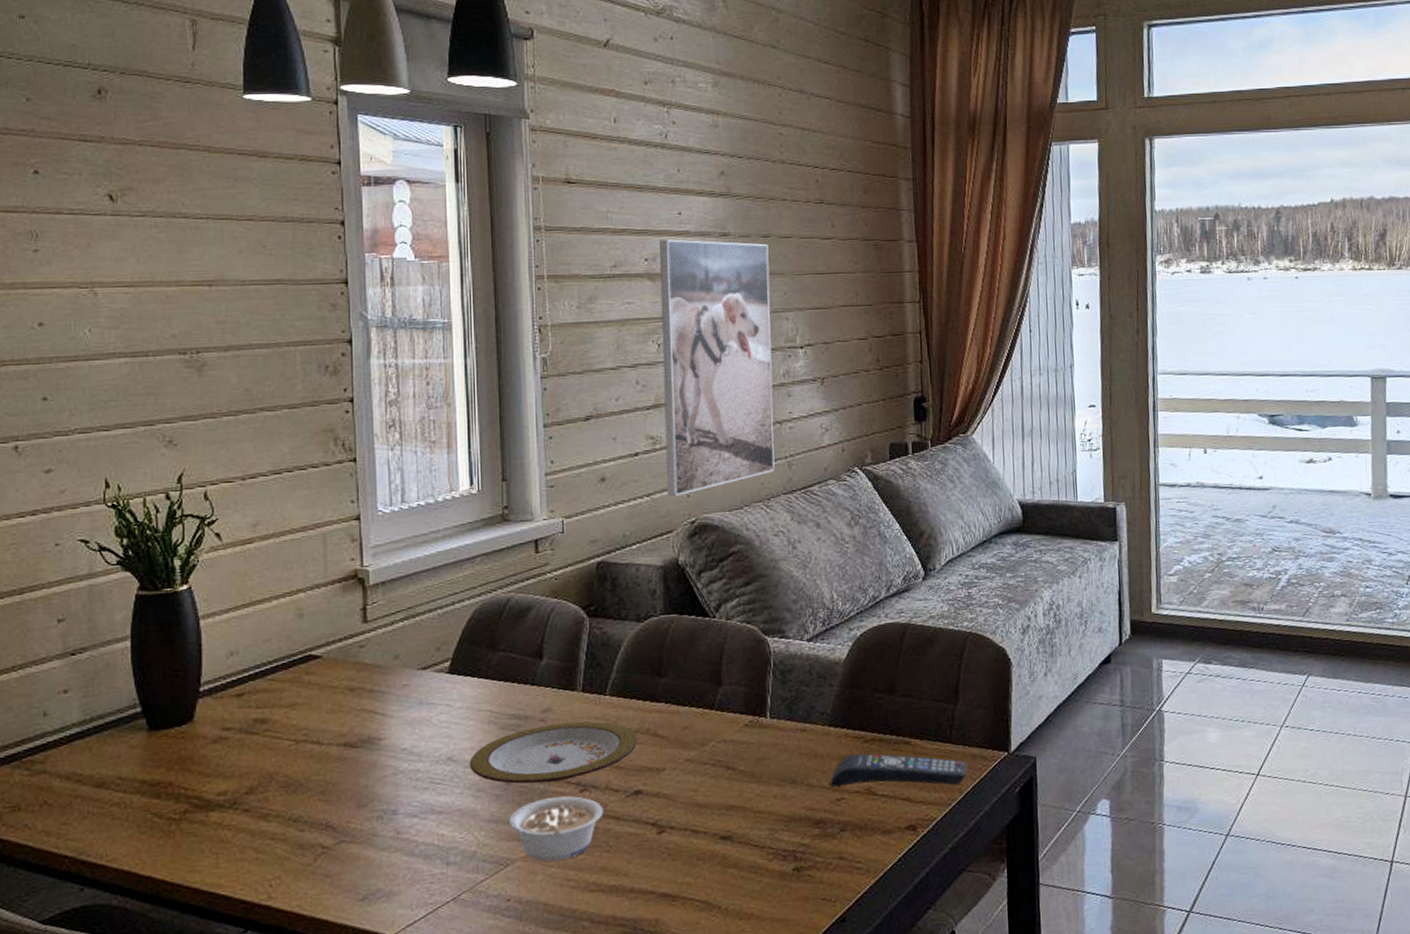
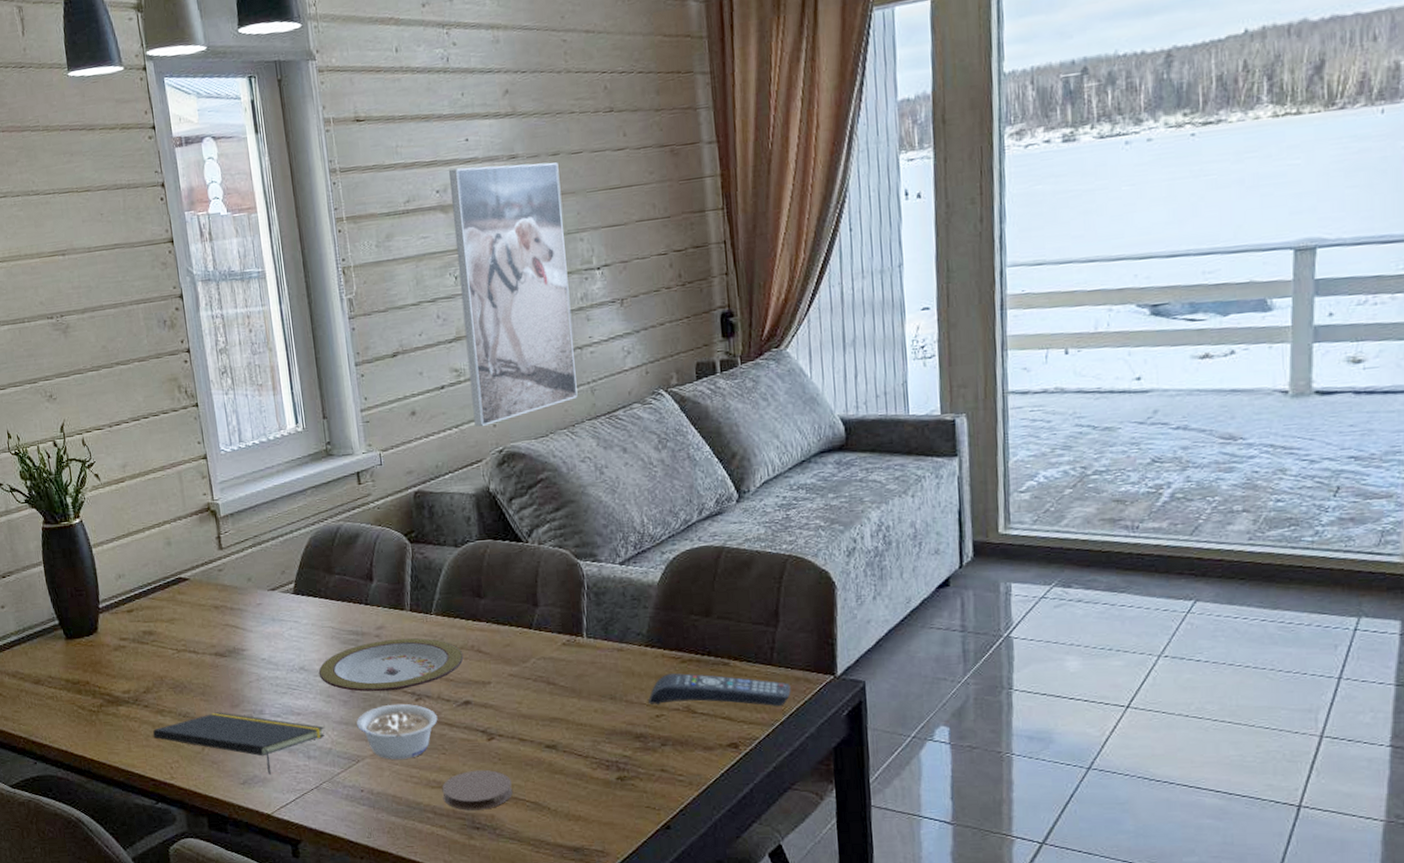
notepad: none [250,814,471,887] -> present [152,712,325,775]
coaster: none [602,867,681,916] -> present [442,769,512,811]

